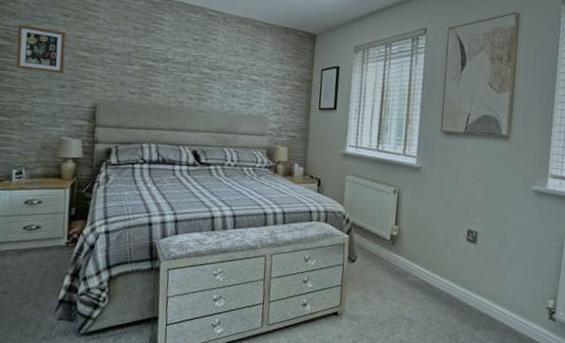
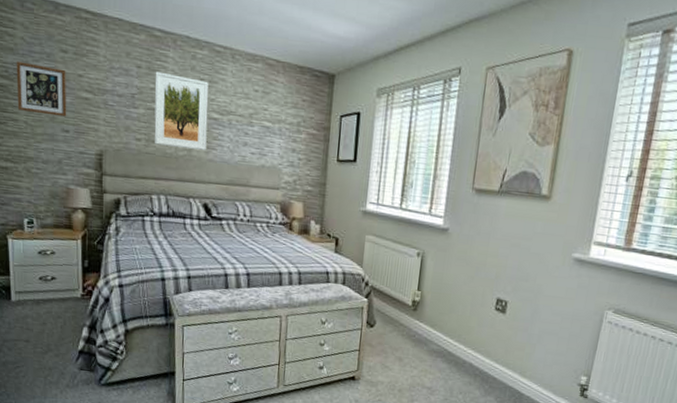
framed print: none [147,32,201,102] -> present [154,71,208,150]

